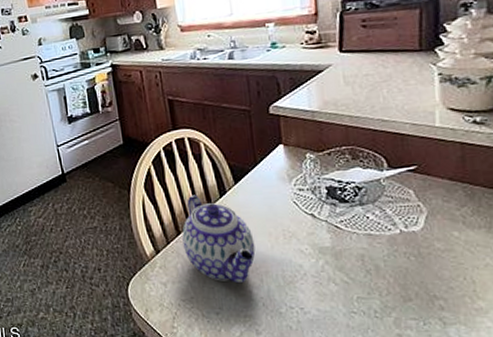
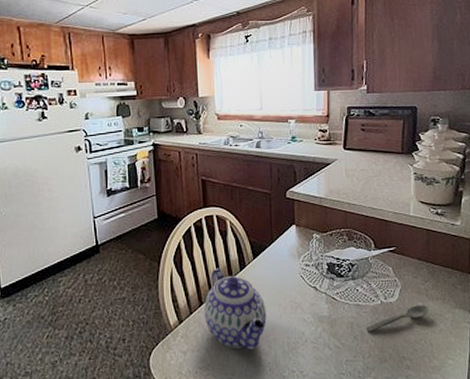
spoon: none [382,234,467,266] -> present [366,305,428,332]

